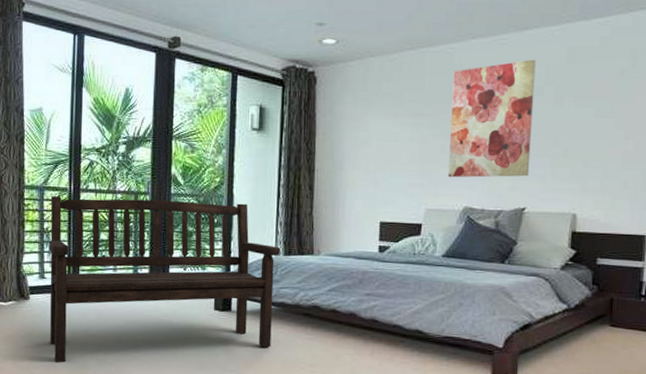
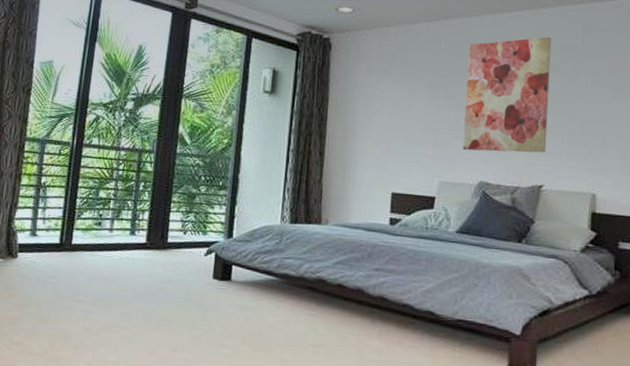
bench: present [49,196,281,363] -> none [34,150,287,330]

